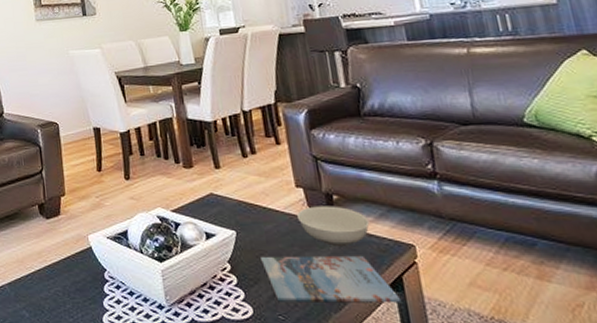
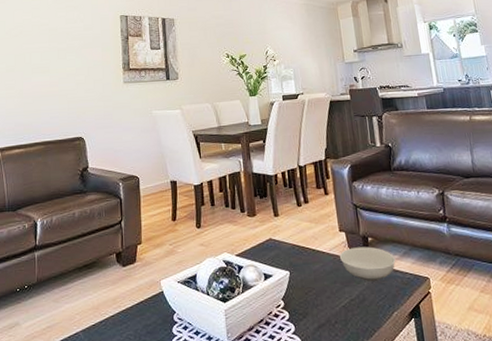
magazine: present [261,255,402,304] -> none [309,288,419,333]

